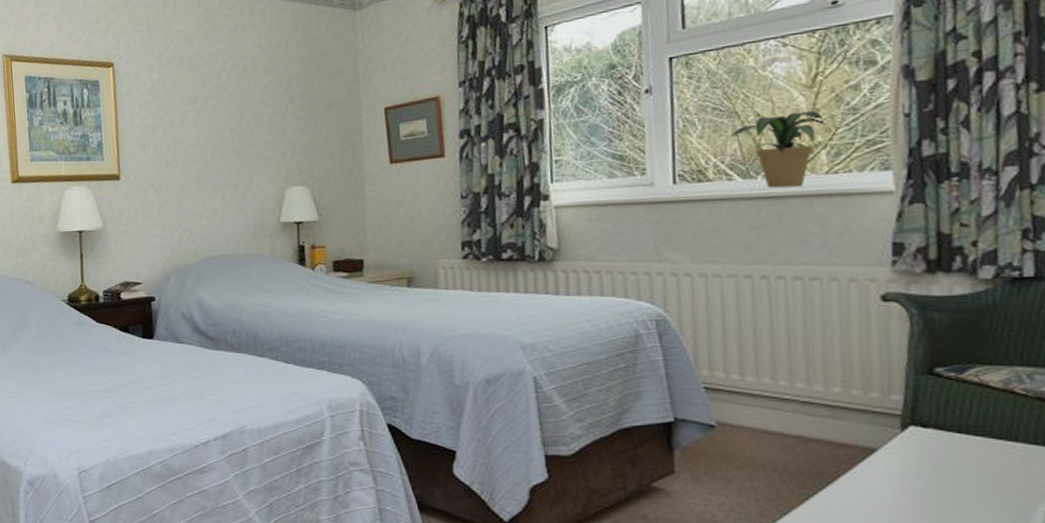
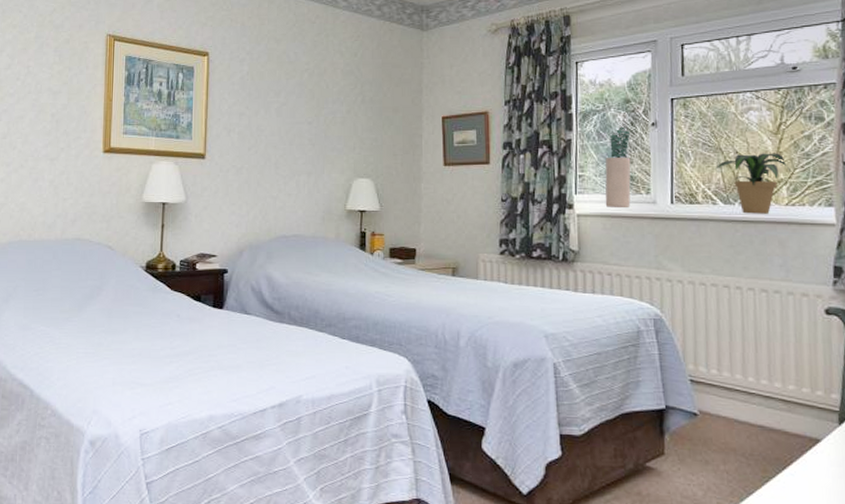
vase: none [587,93,621,195] -> present [605,123,631,209]

